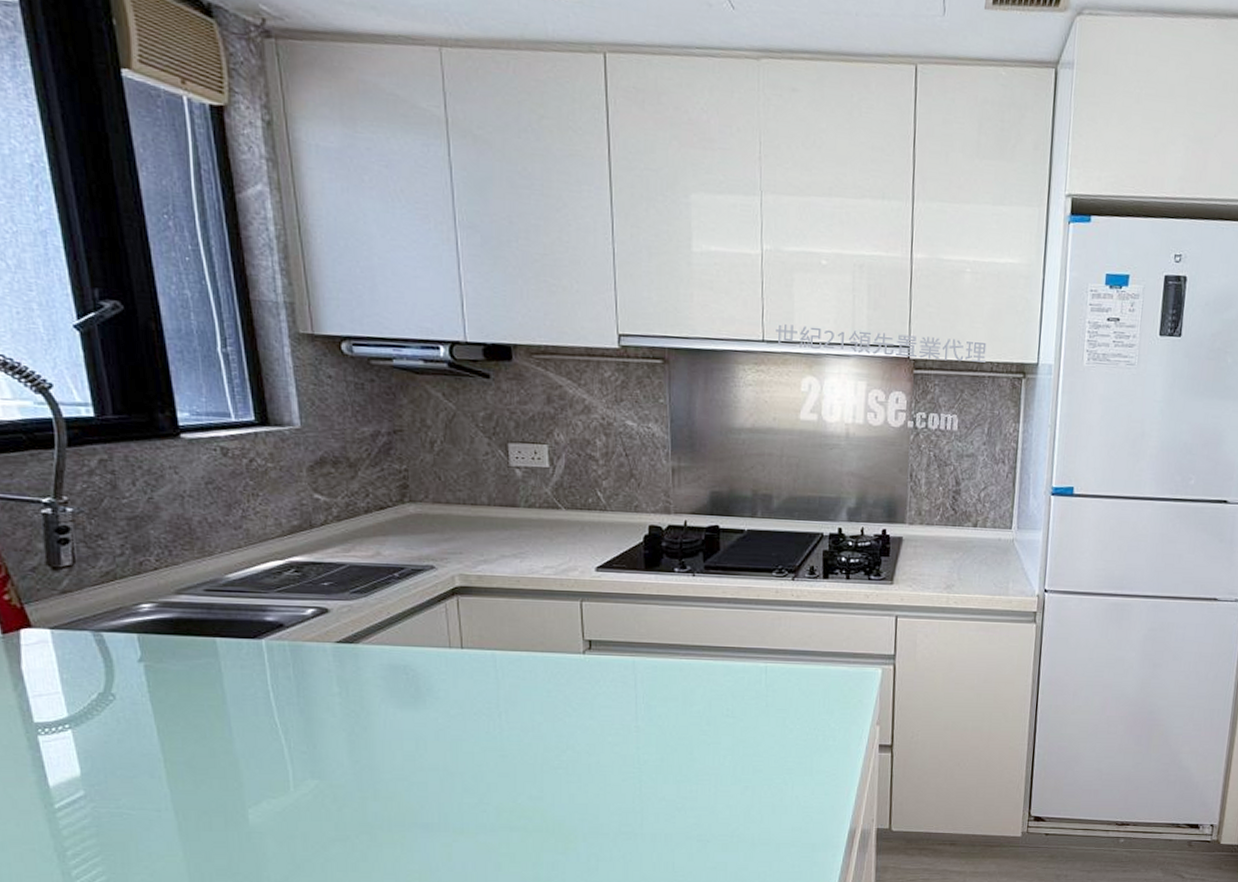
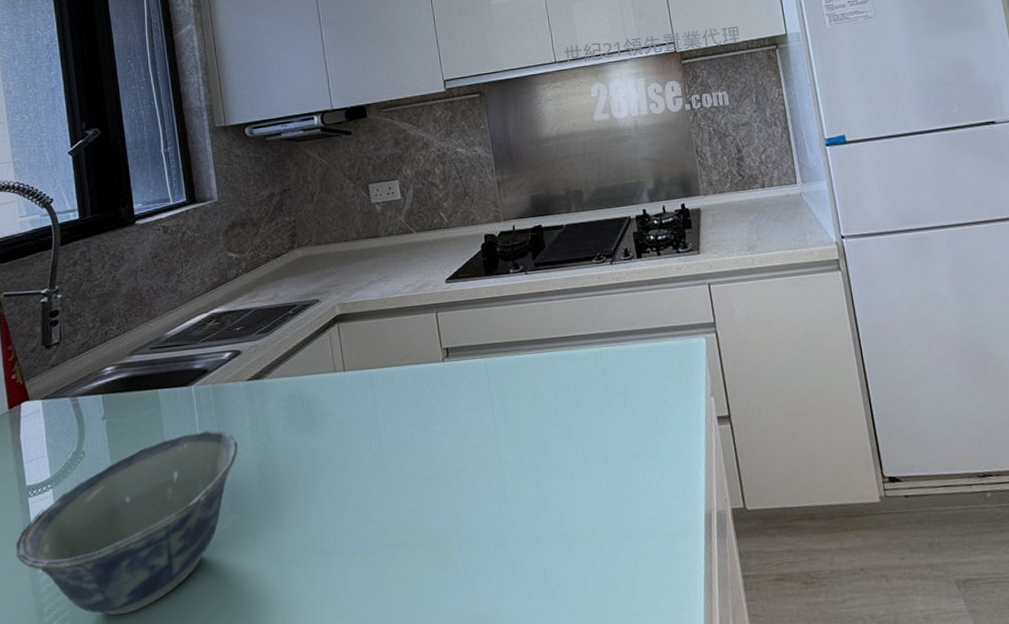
bowl: none [22,690,322,865] -> present [15,430,238,615]

